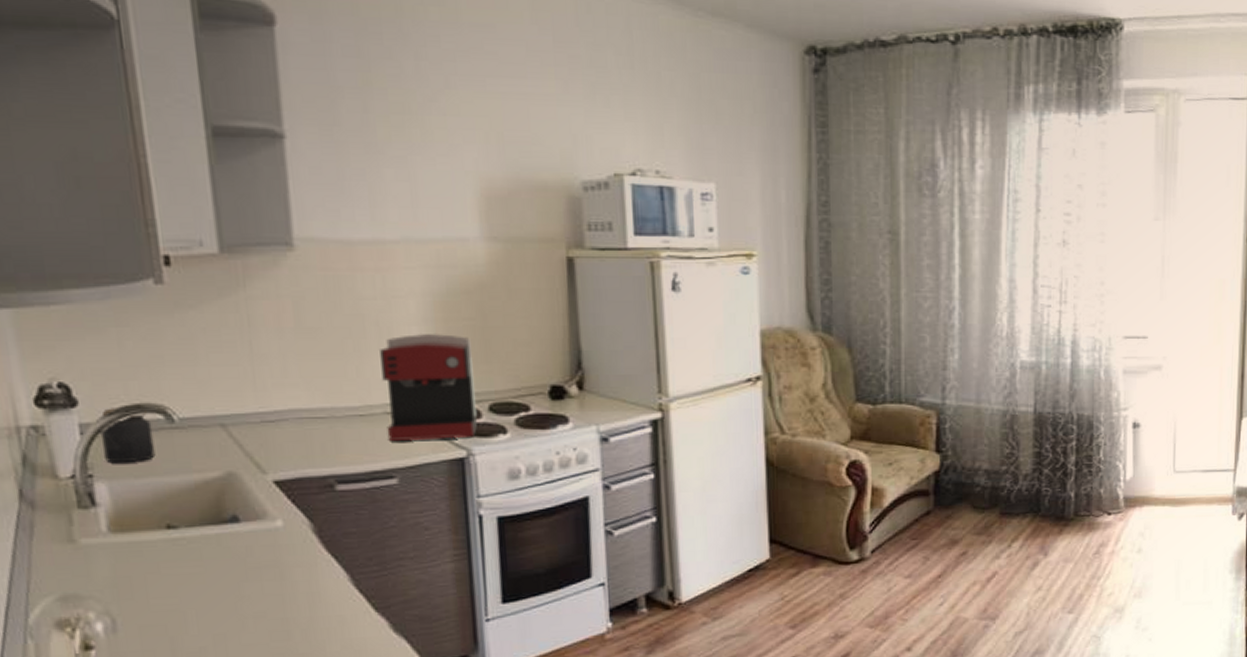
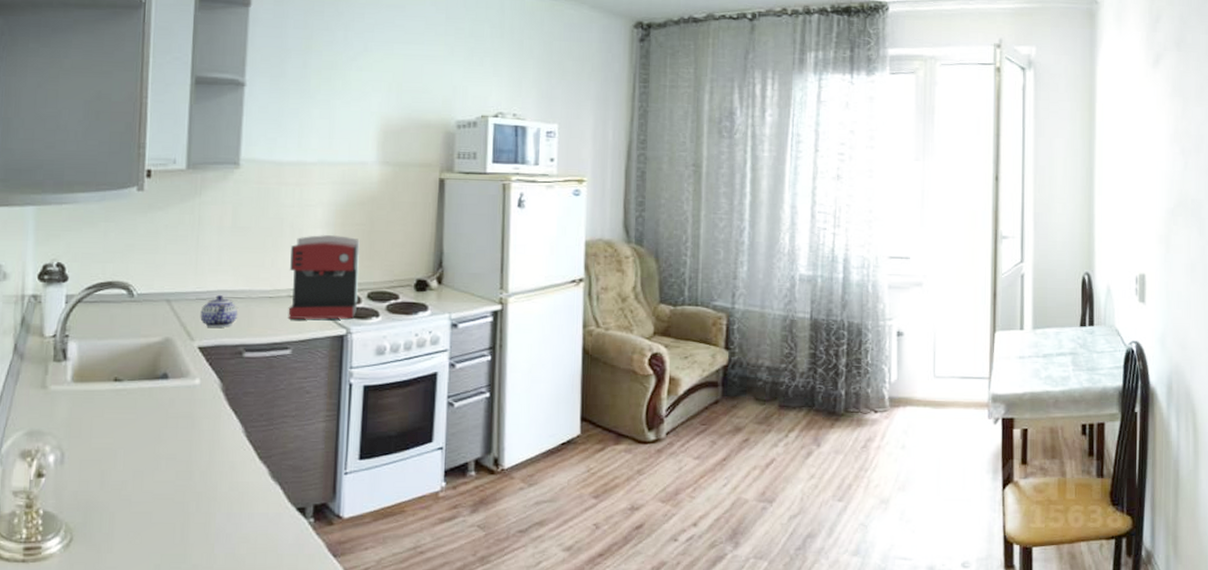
jar: present [102,408,156,464] -> none [80,283,117,327]
teapot: none [269,414,320,456] -> present [200,294,237,327]

